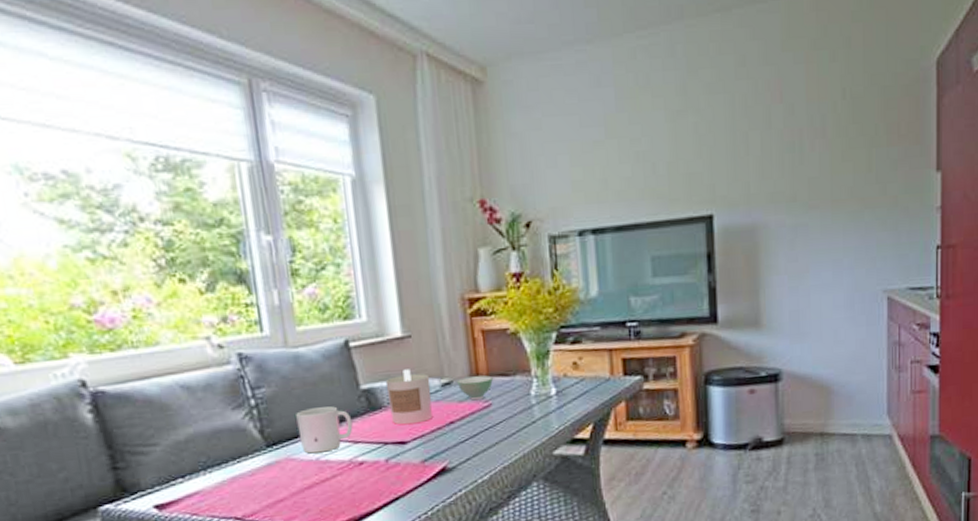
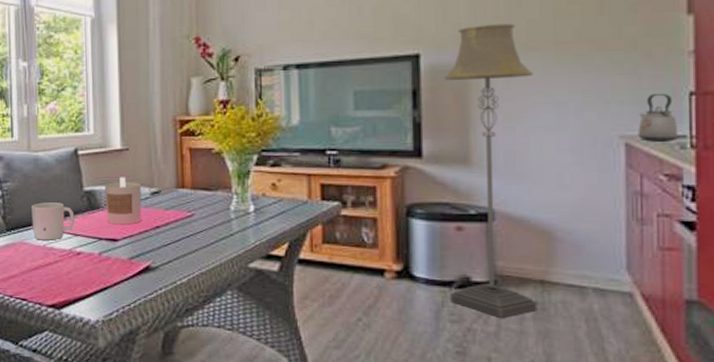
bowl: present [456,375,494,401] -> none [164,188,198,210]
floor lamp: none [736,181,818,473] -> present [444,23,538,318]
kettle: none [897,248,928,294] -> present [637,94,679,142]

